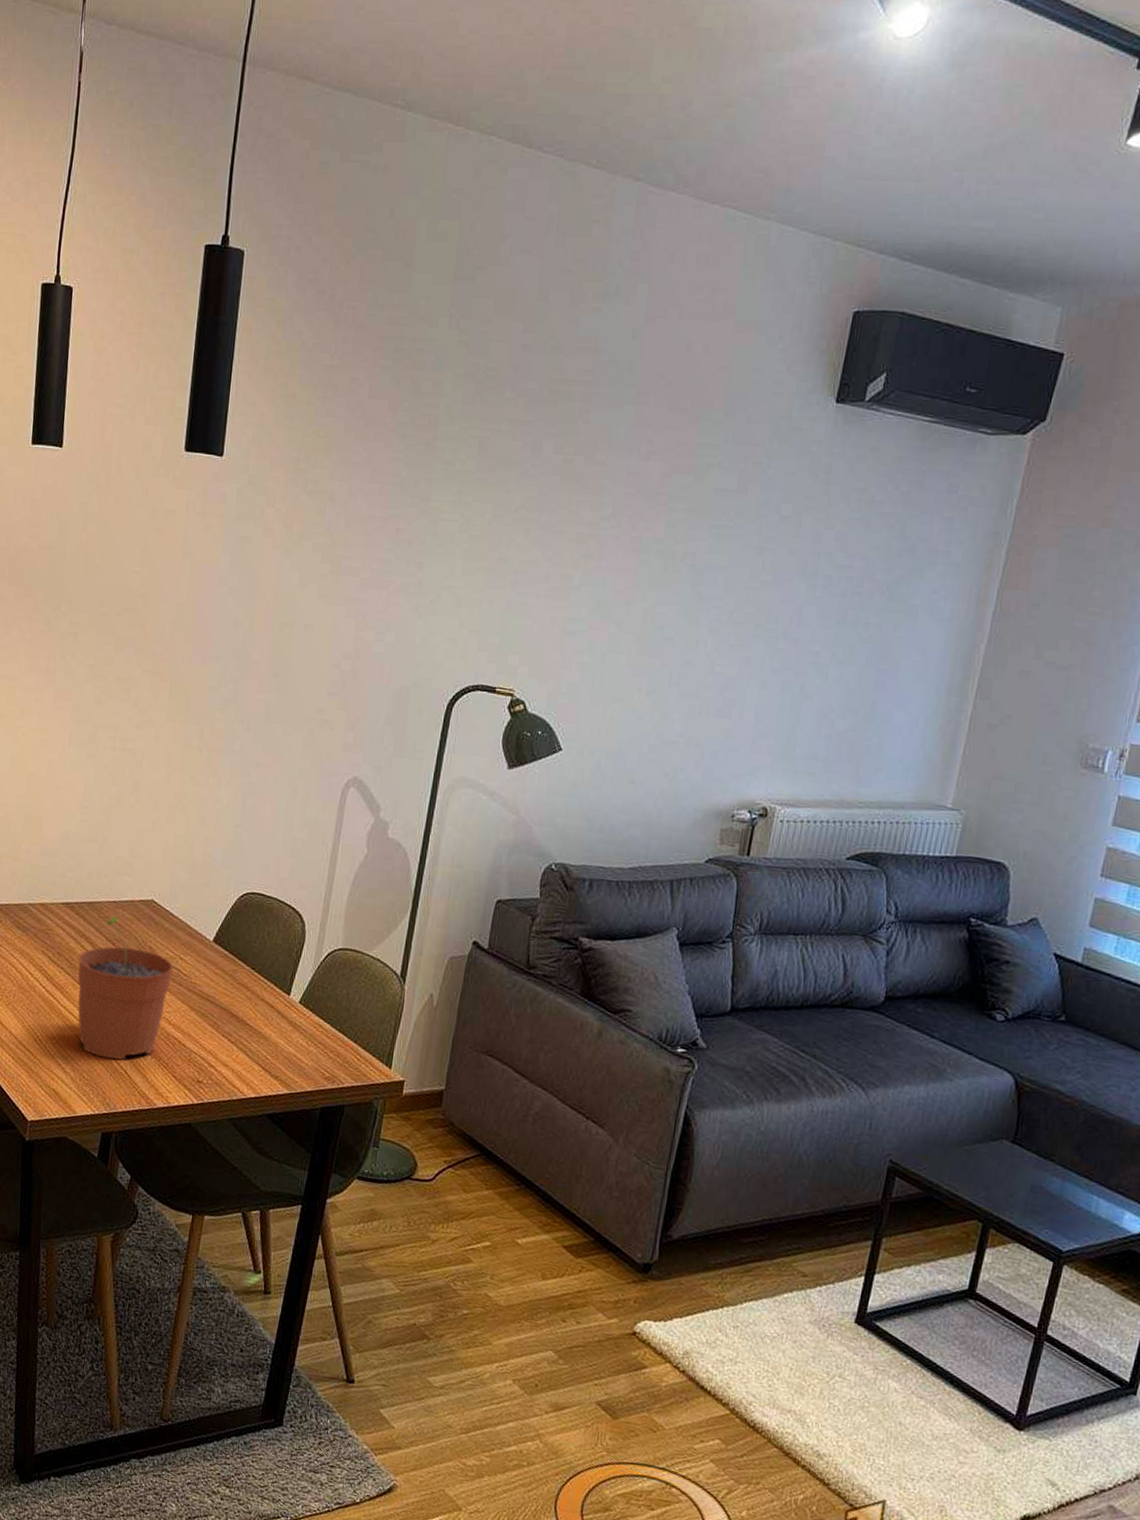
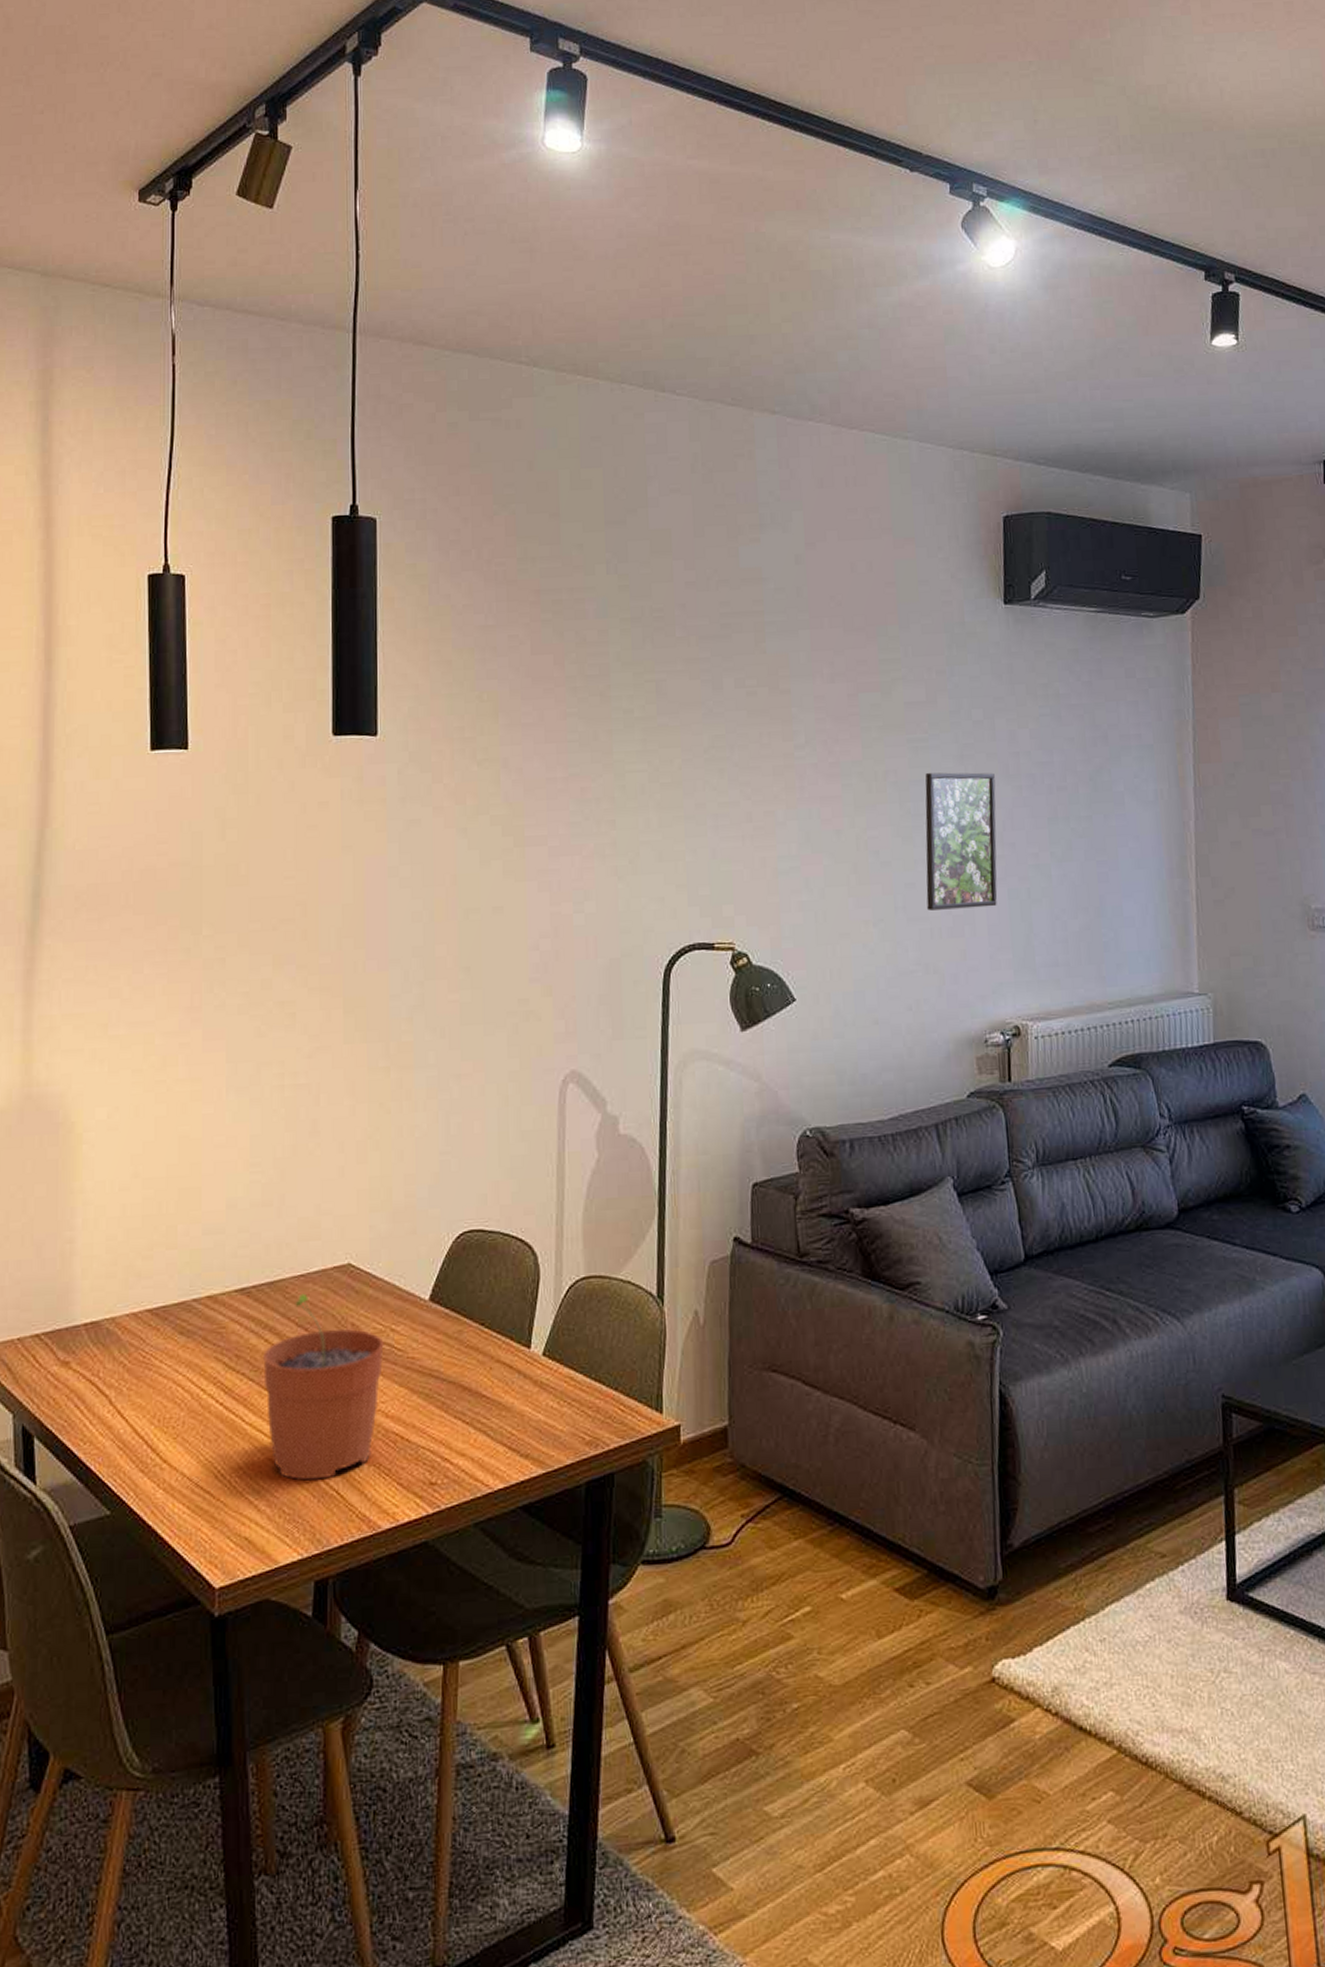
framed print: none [700,560,791,696] -> present [925,772,998,911]

